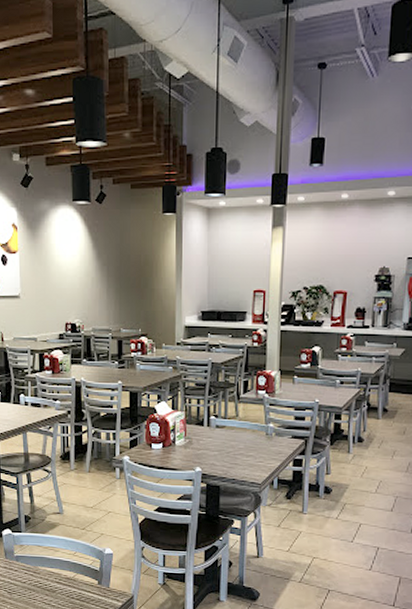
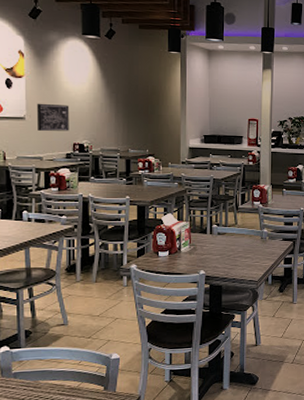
wall art: none [30,280,62,311] -> present [36,103,69,132]

